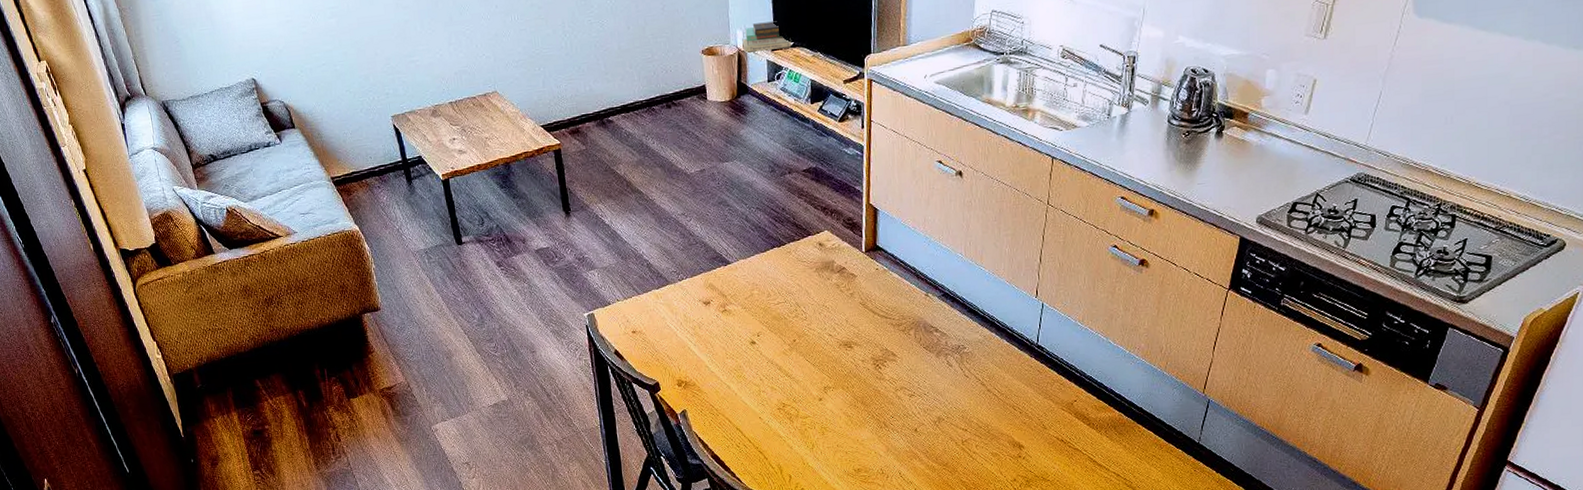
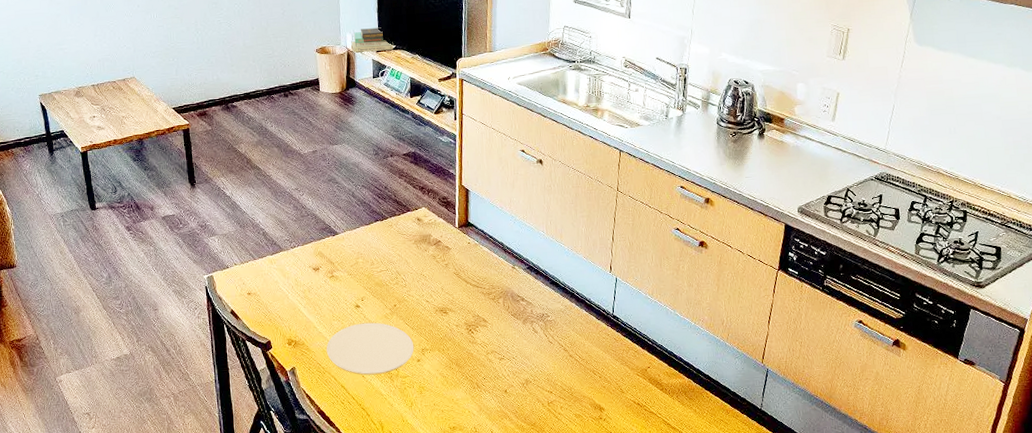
plate: none [720,359,816,417] -> present [326,322,414,376]

